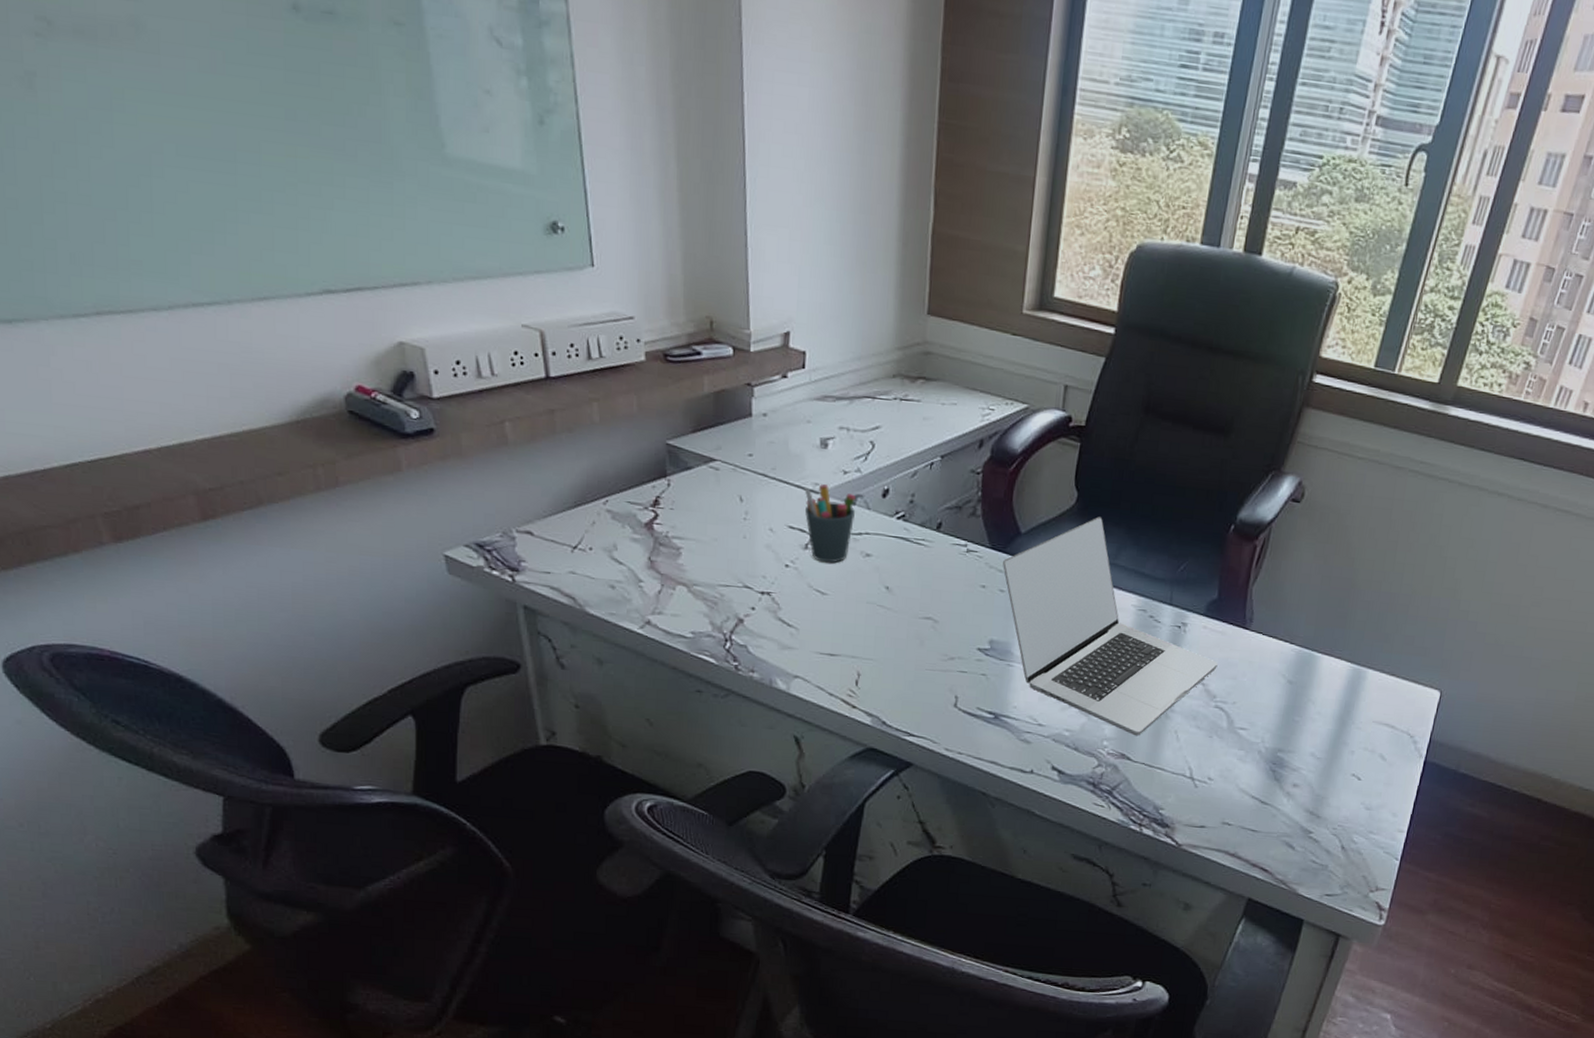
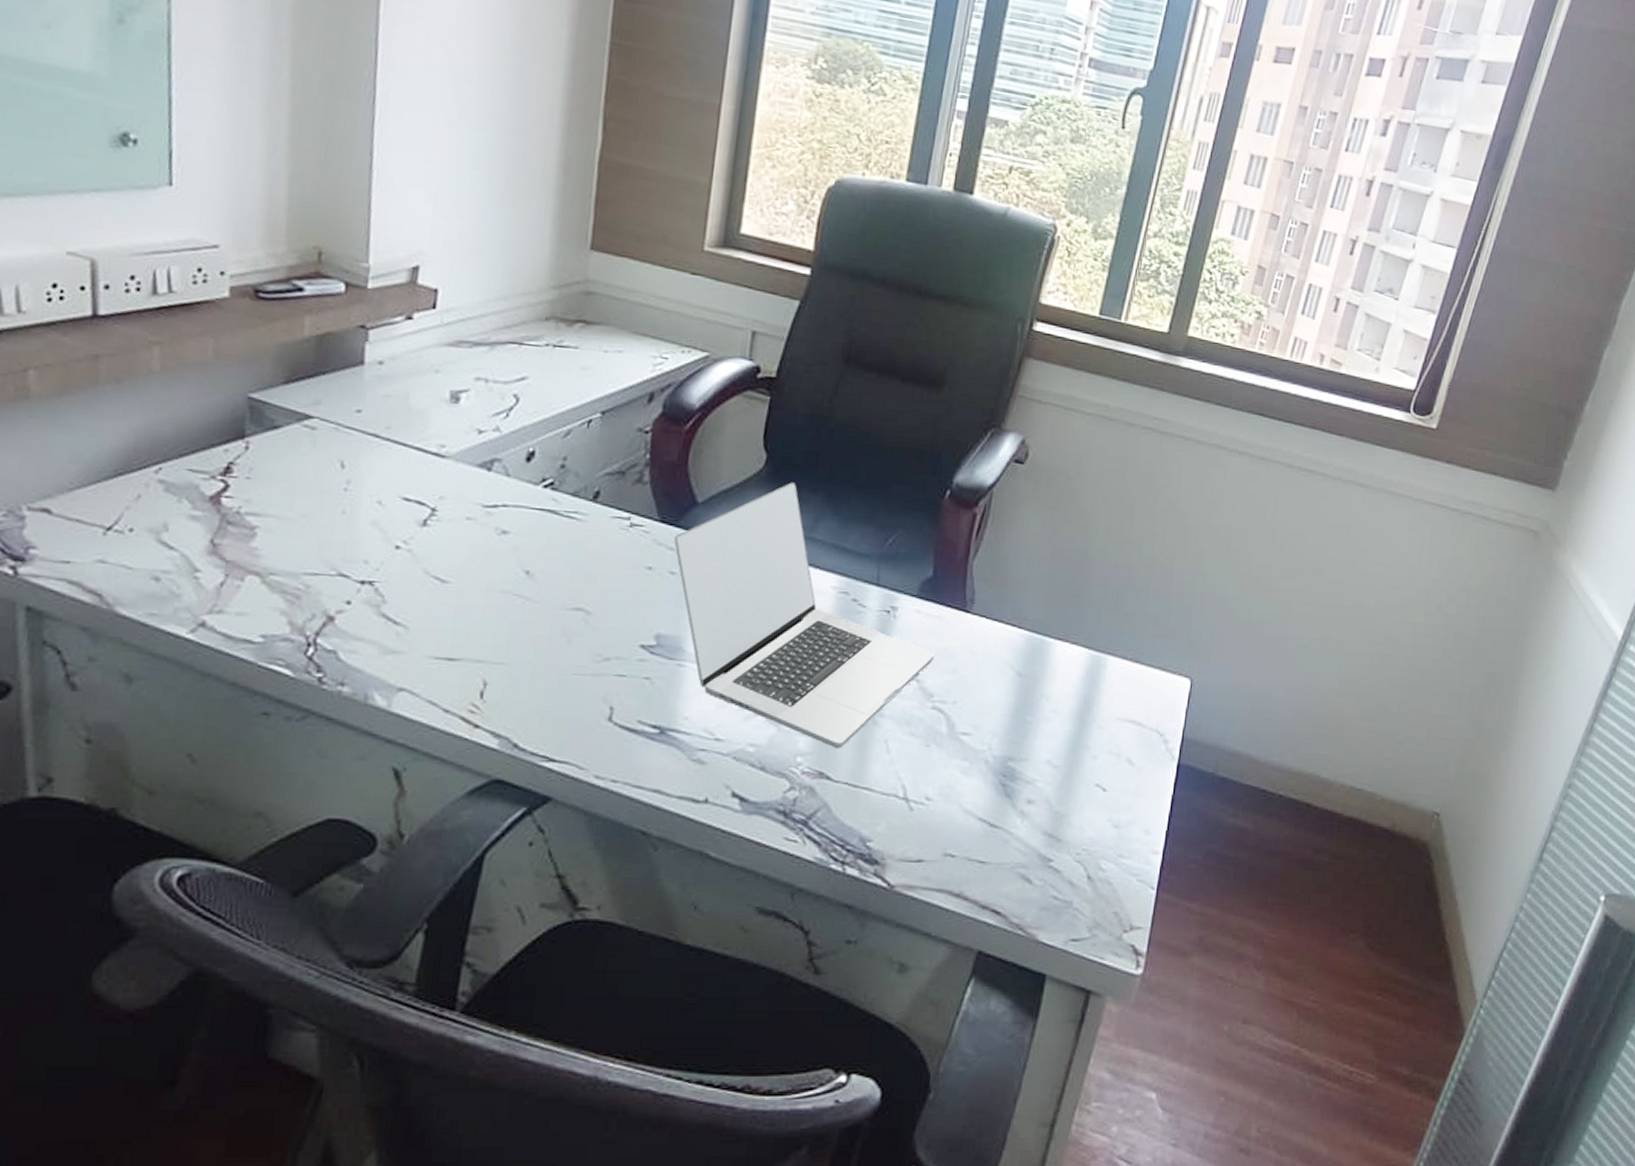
pen holder: present [804,484,856,563] -> none [425,446,492,543]

